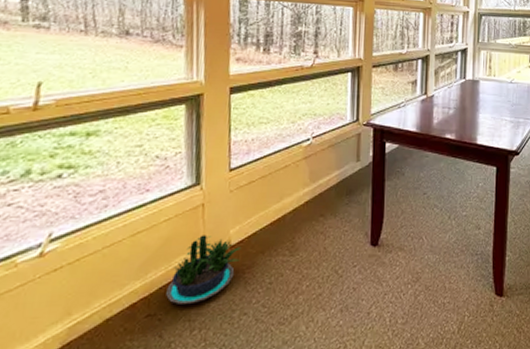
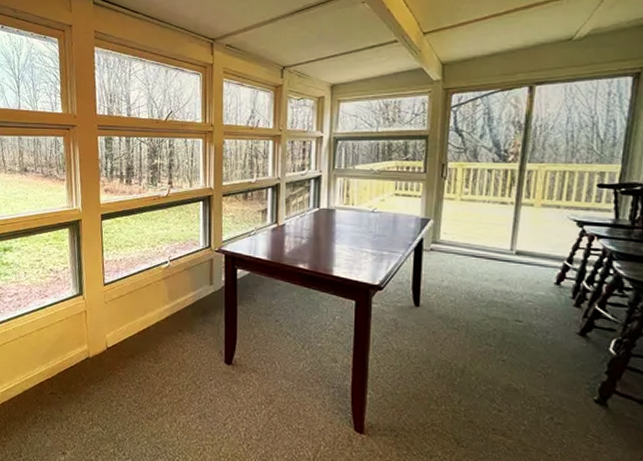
potted plant: present [166,235,242,304] -> none [63,336,116,390]

